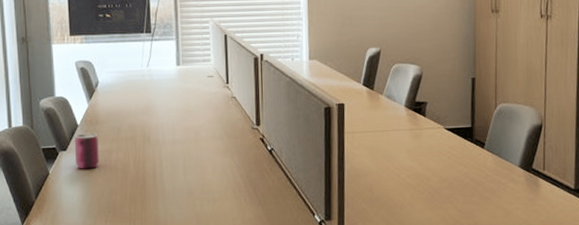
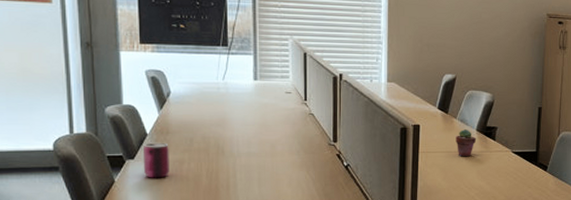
potted succulent: none [383,106,406,136] -> present [456,129,477,157]

